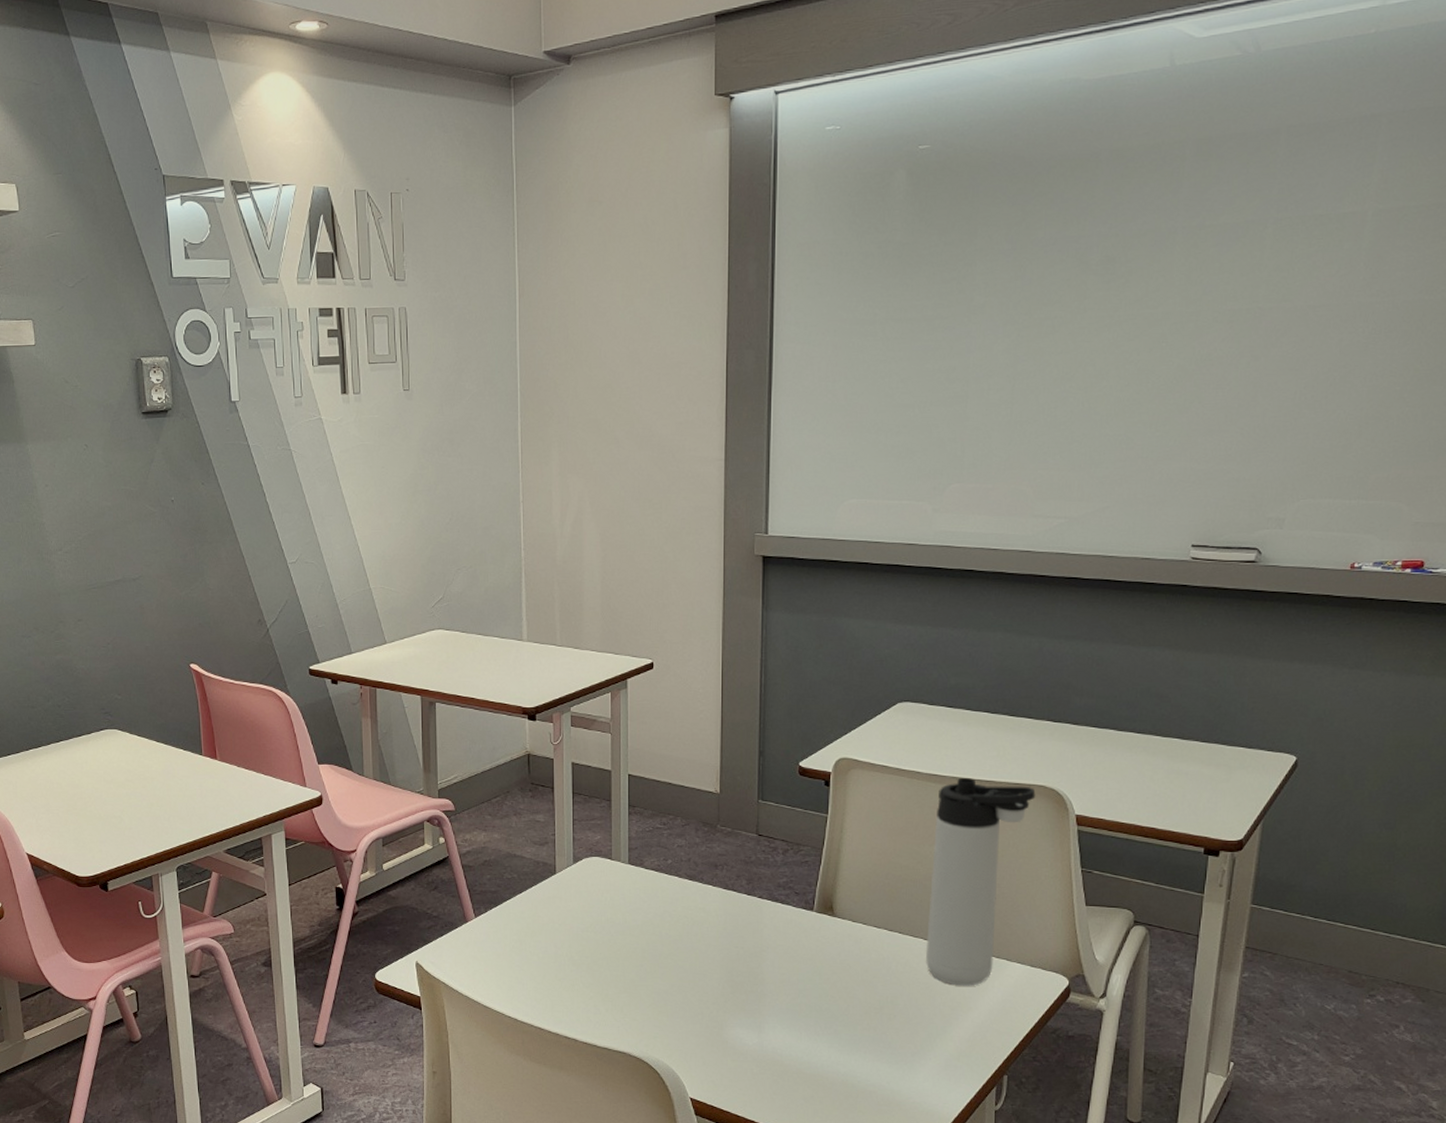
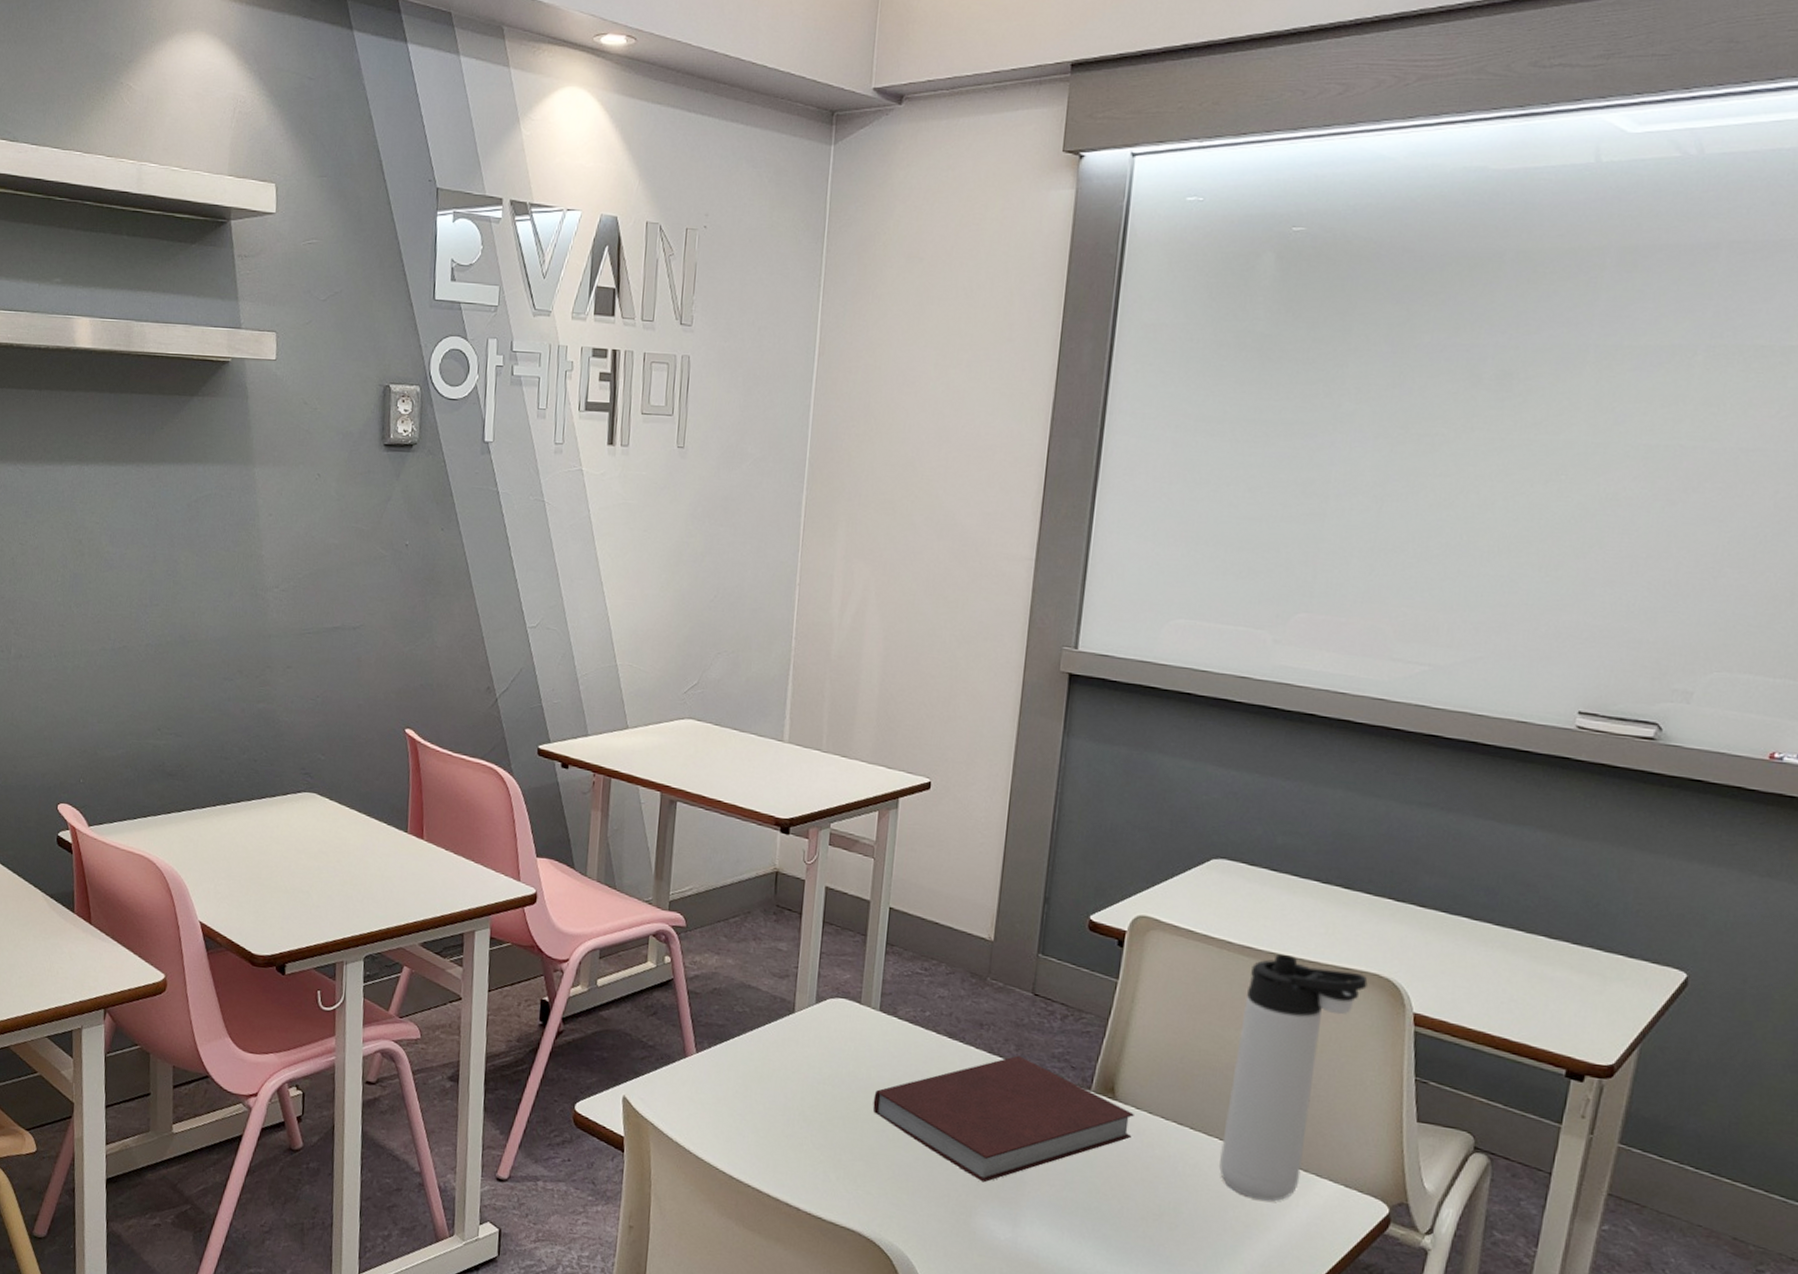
notebook: none [631,888,851,999] -> present [872,1055,1134,1183]

